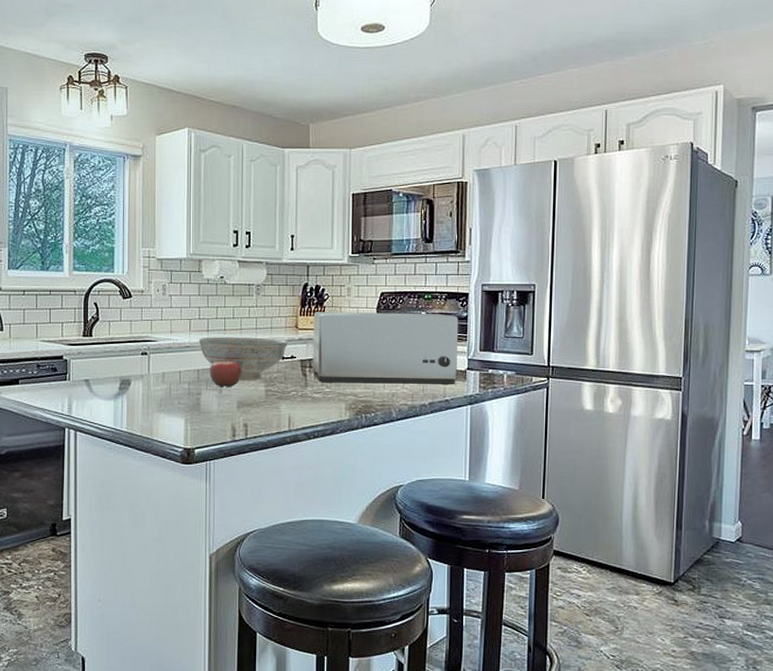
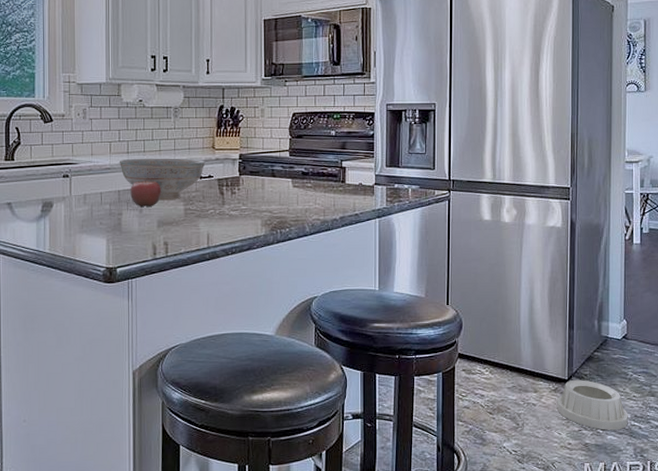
toaster: present [312,312,459,385] -> none [229,132,366,201]
pet bowl: none [661,583,741,639] -> present [557,380,628,430]

